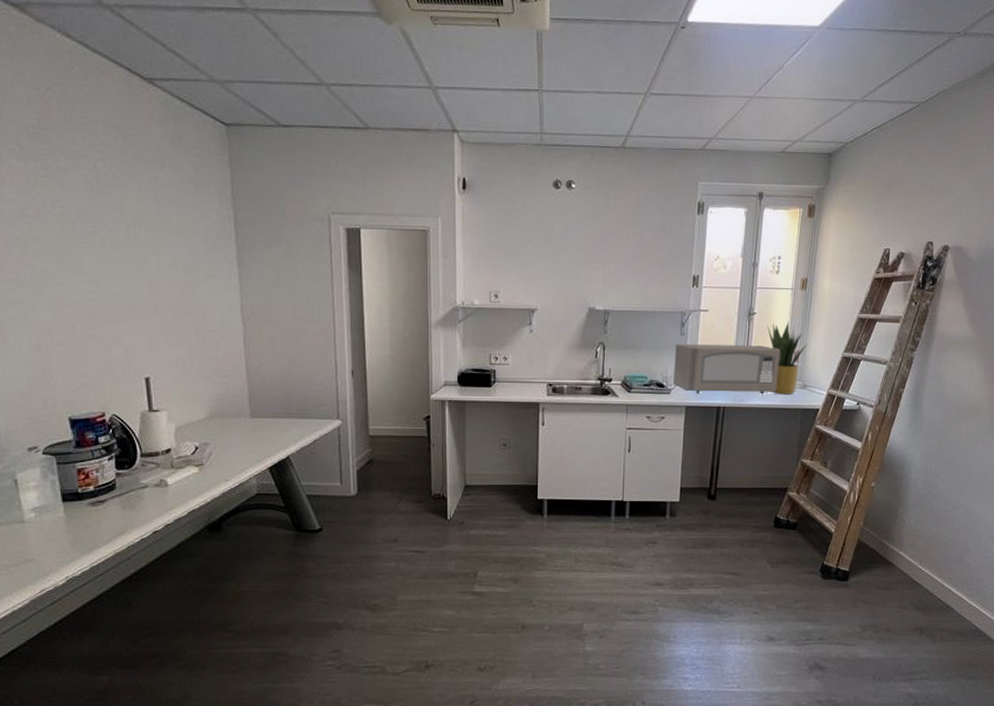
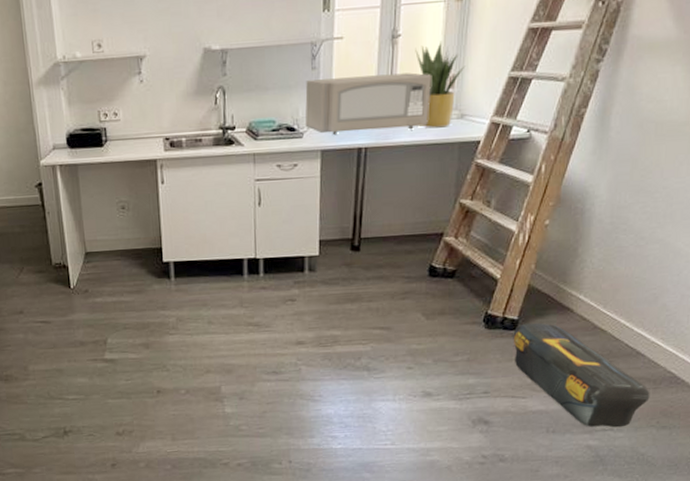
toolbox: none [845,575,959,677] -> present [513,322,650,428]

